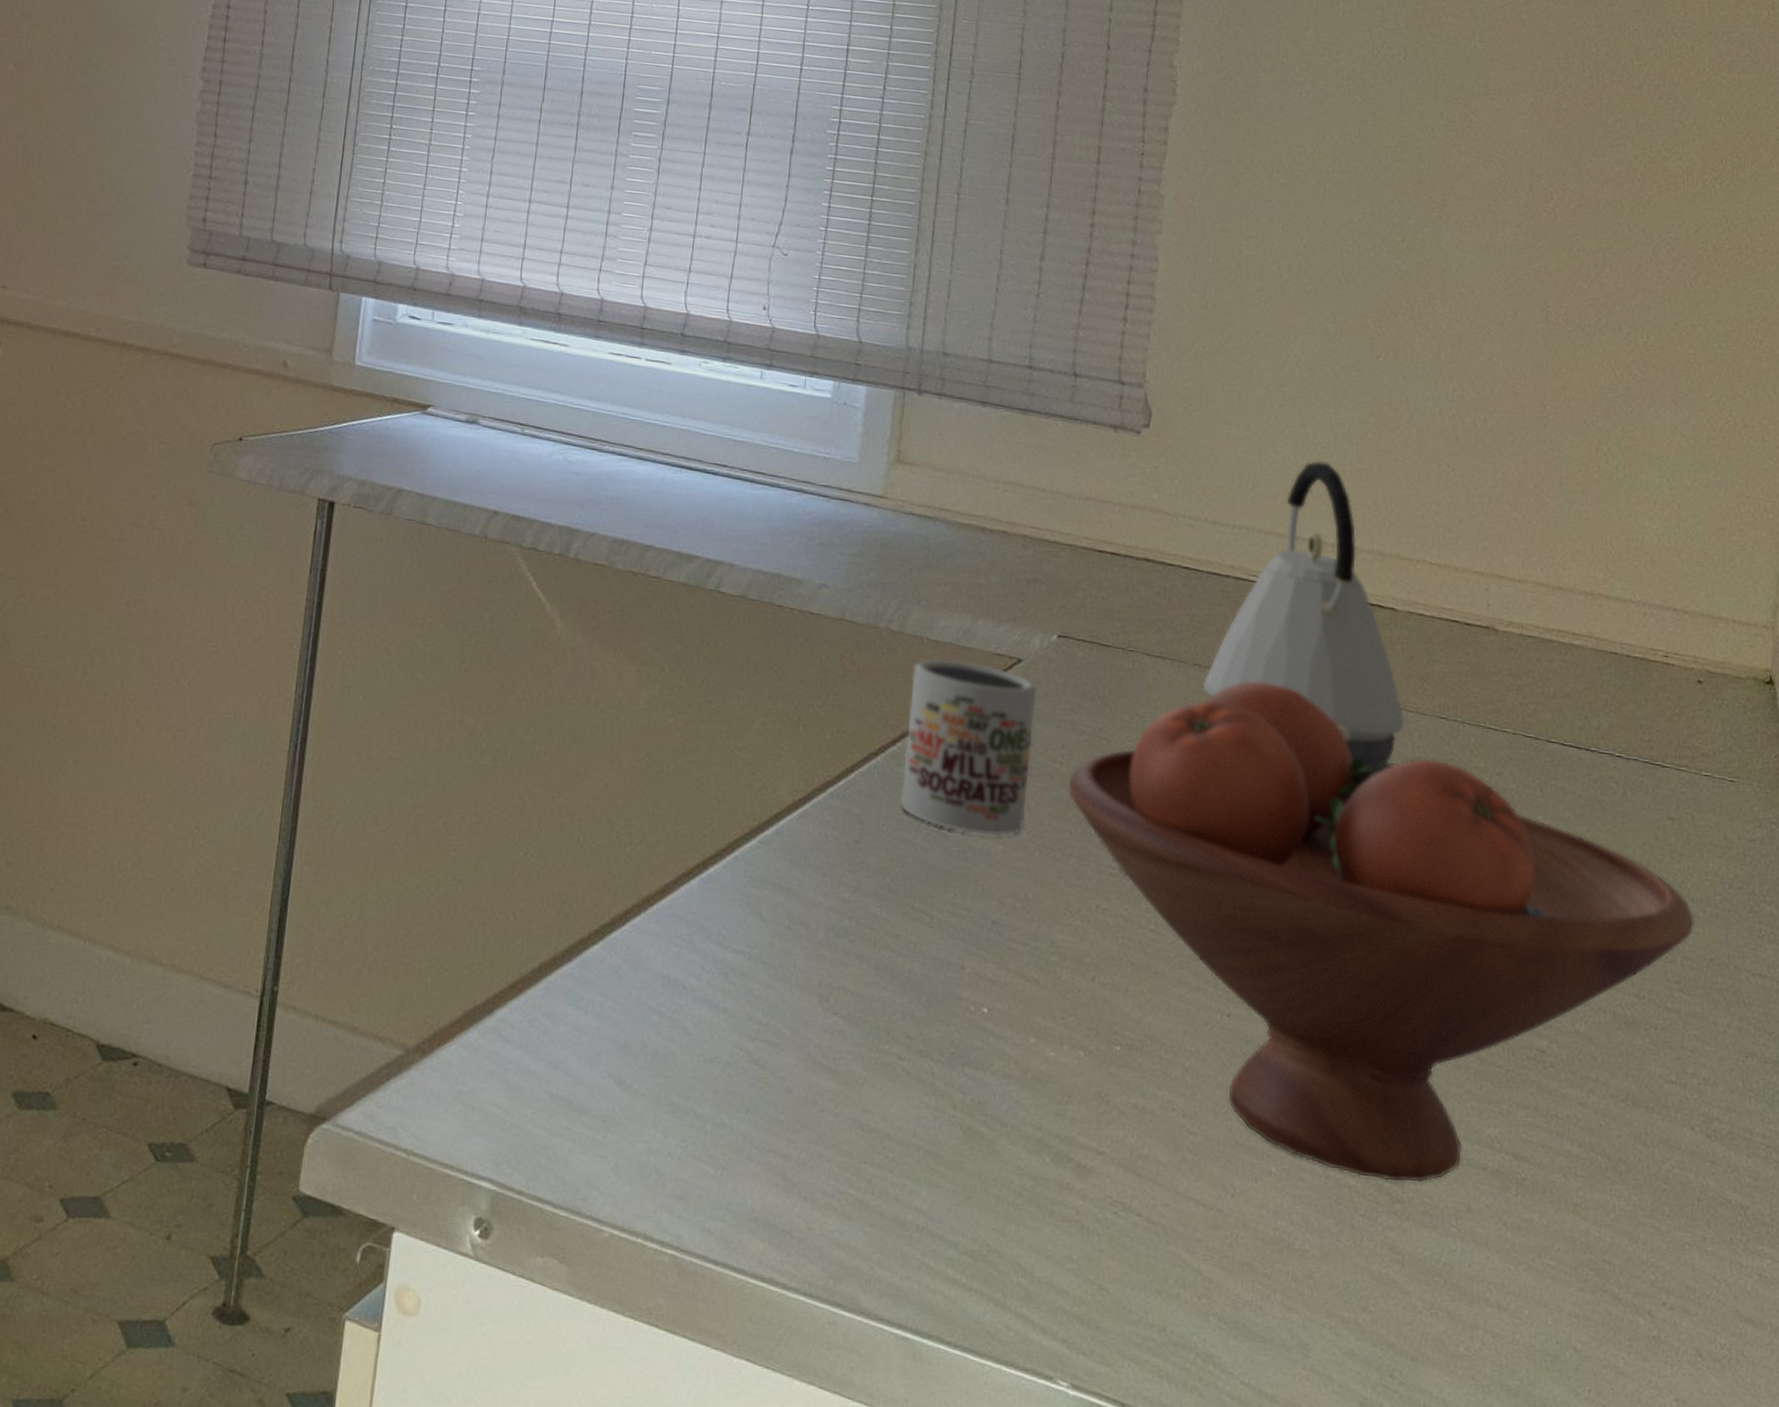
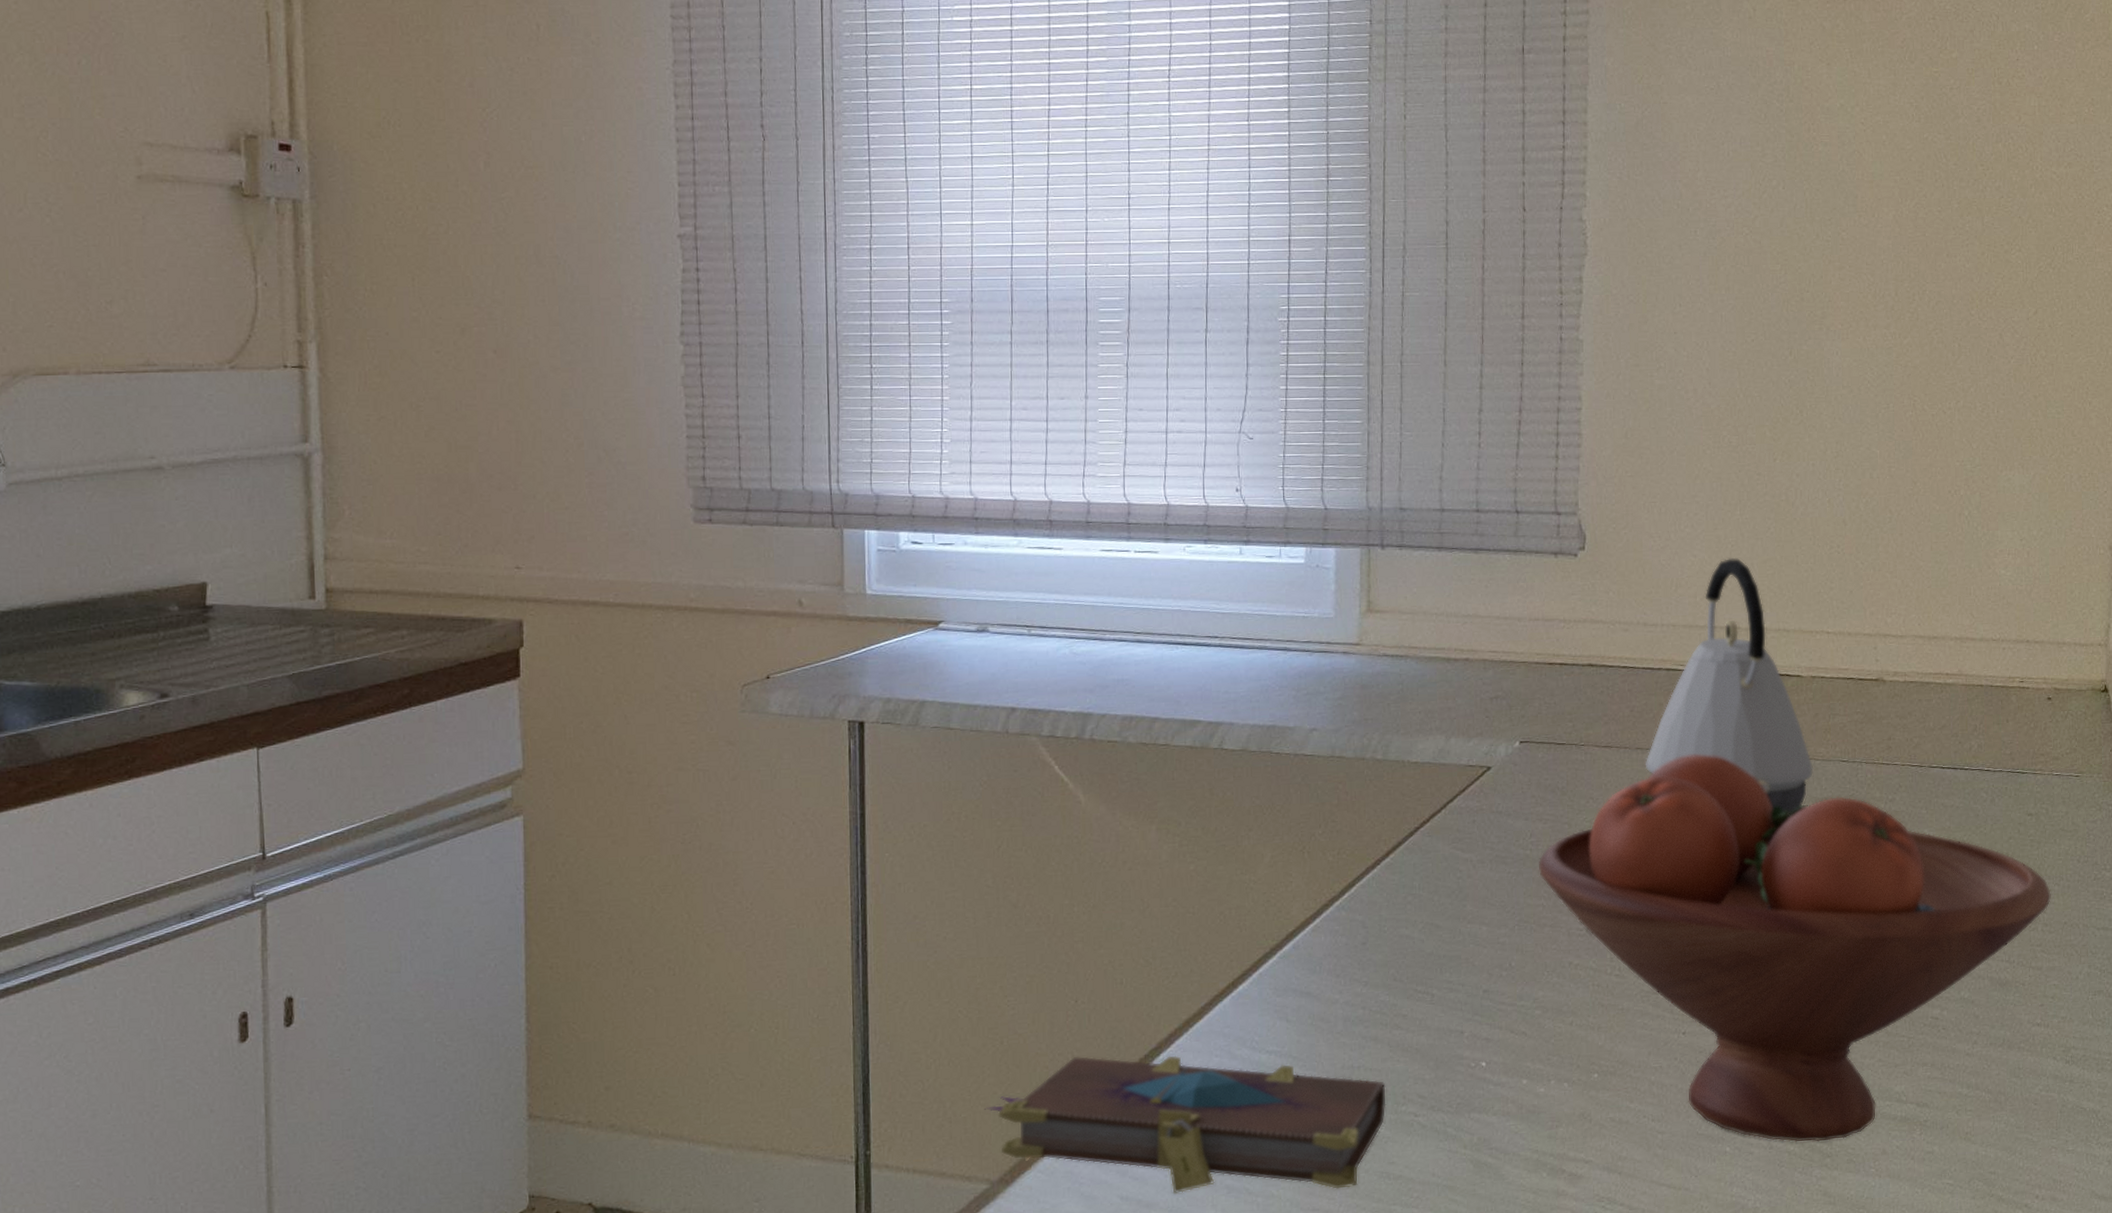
book: none [408,917,868,1132] -> present [983,1055,1386,1195]
mug: present [900,658,1037,836] -> none [1397,776,1506,921]

